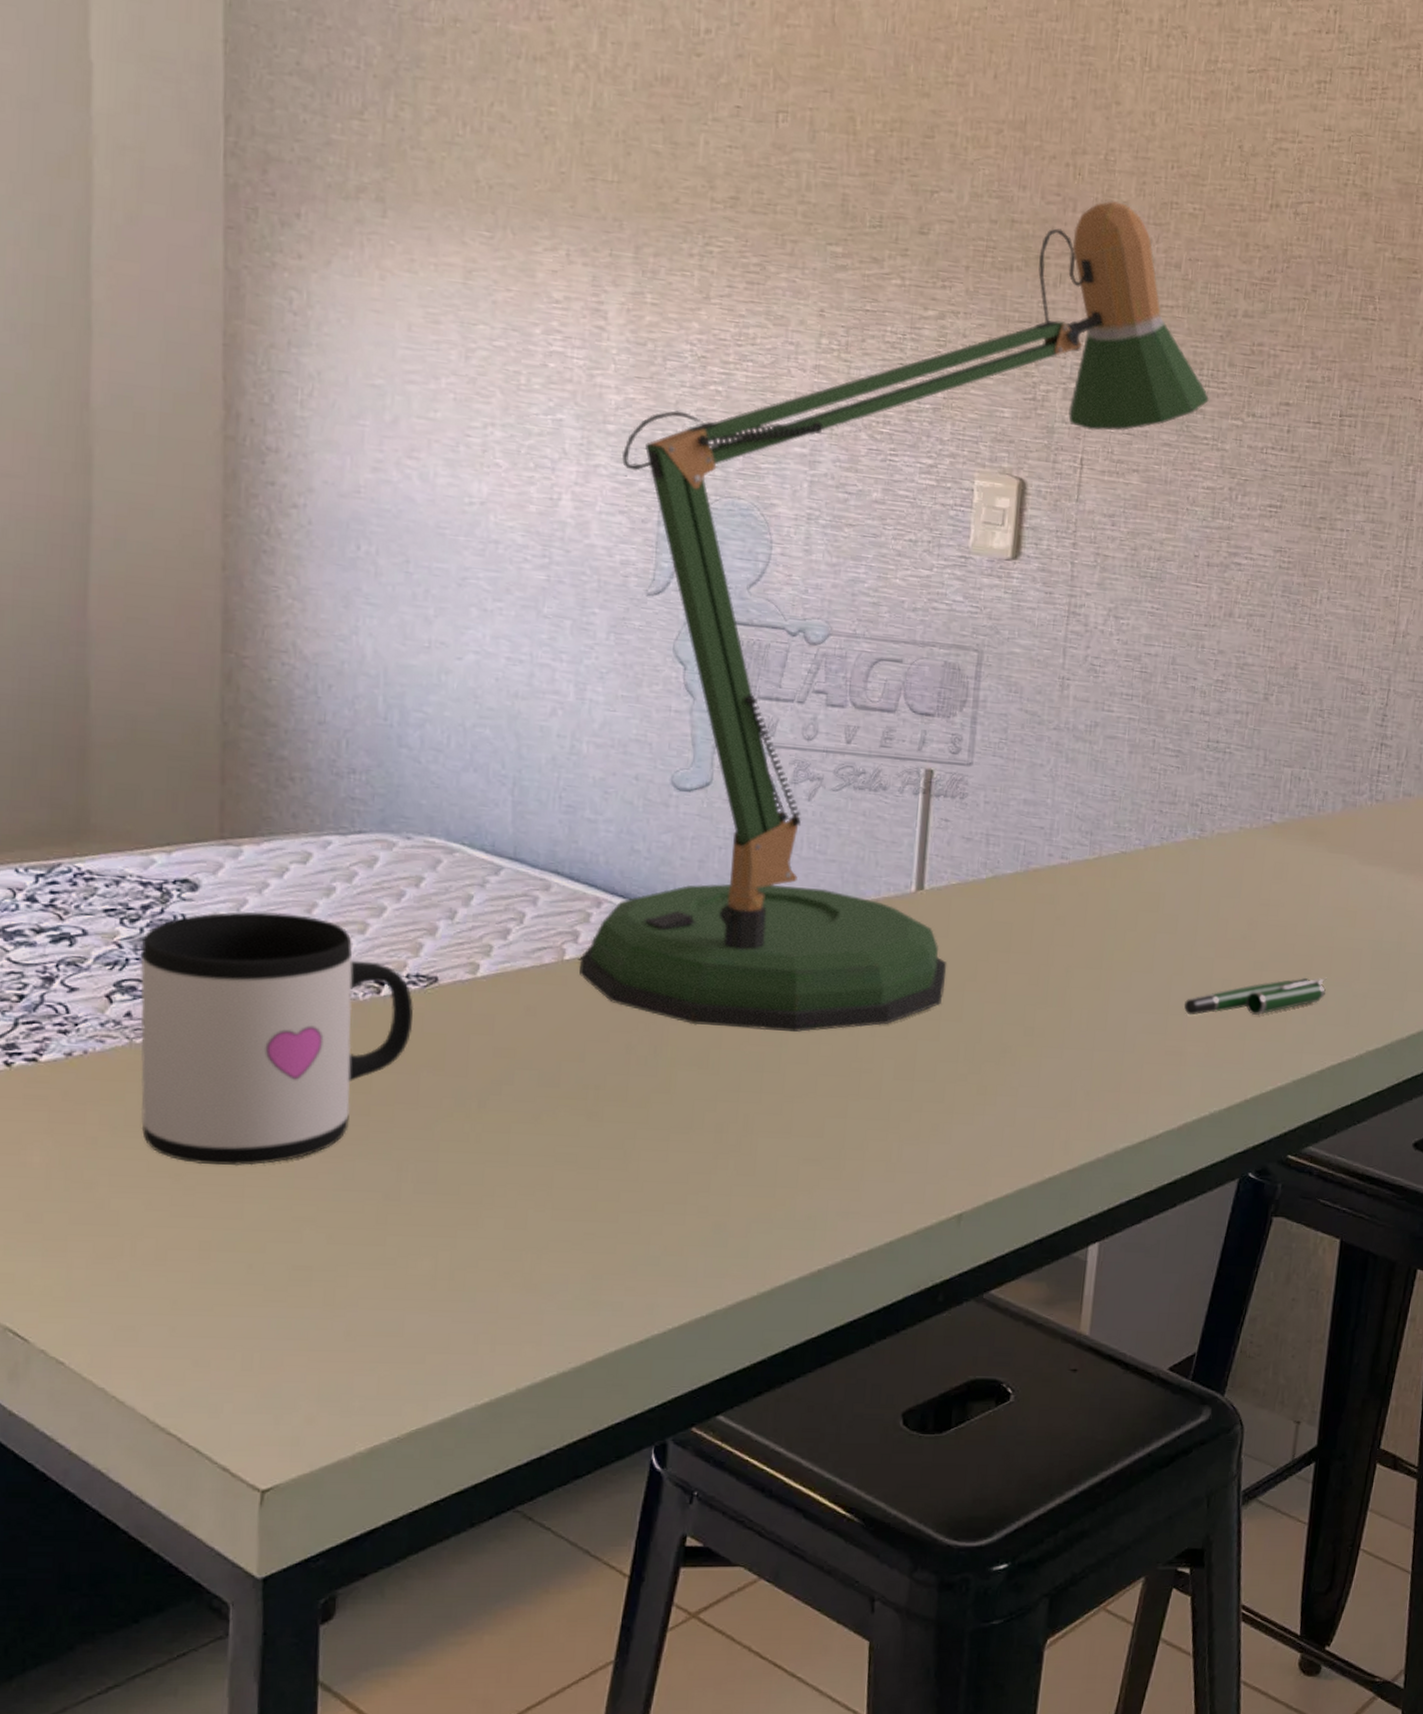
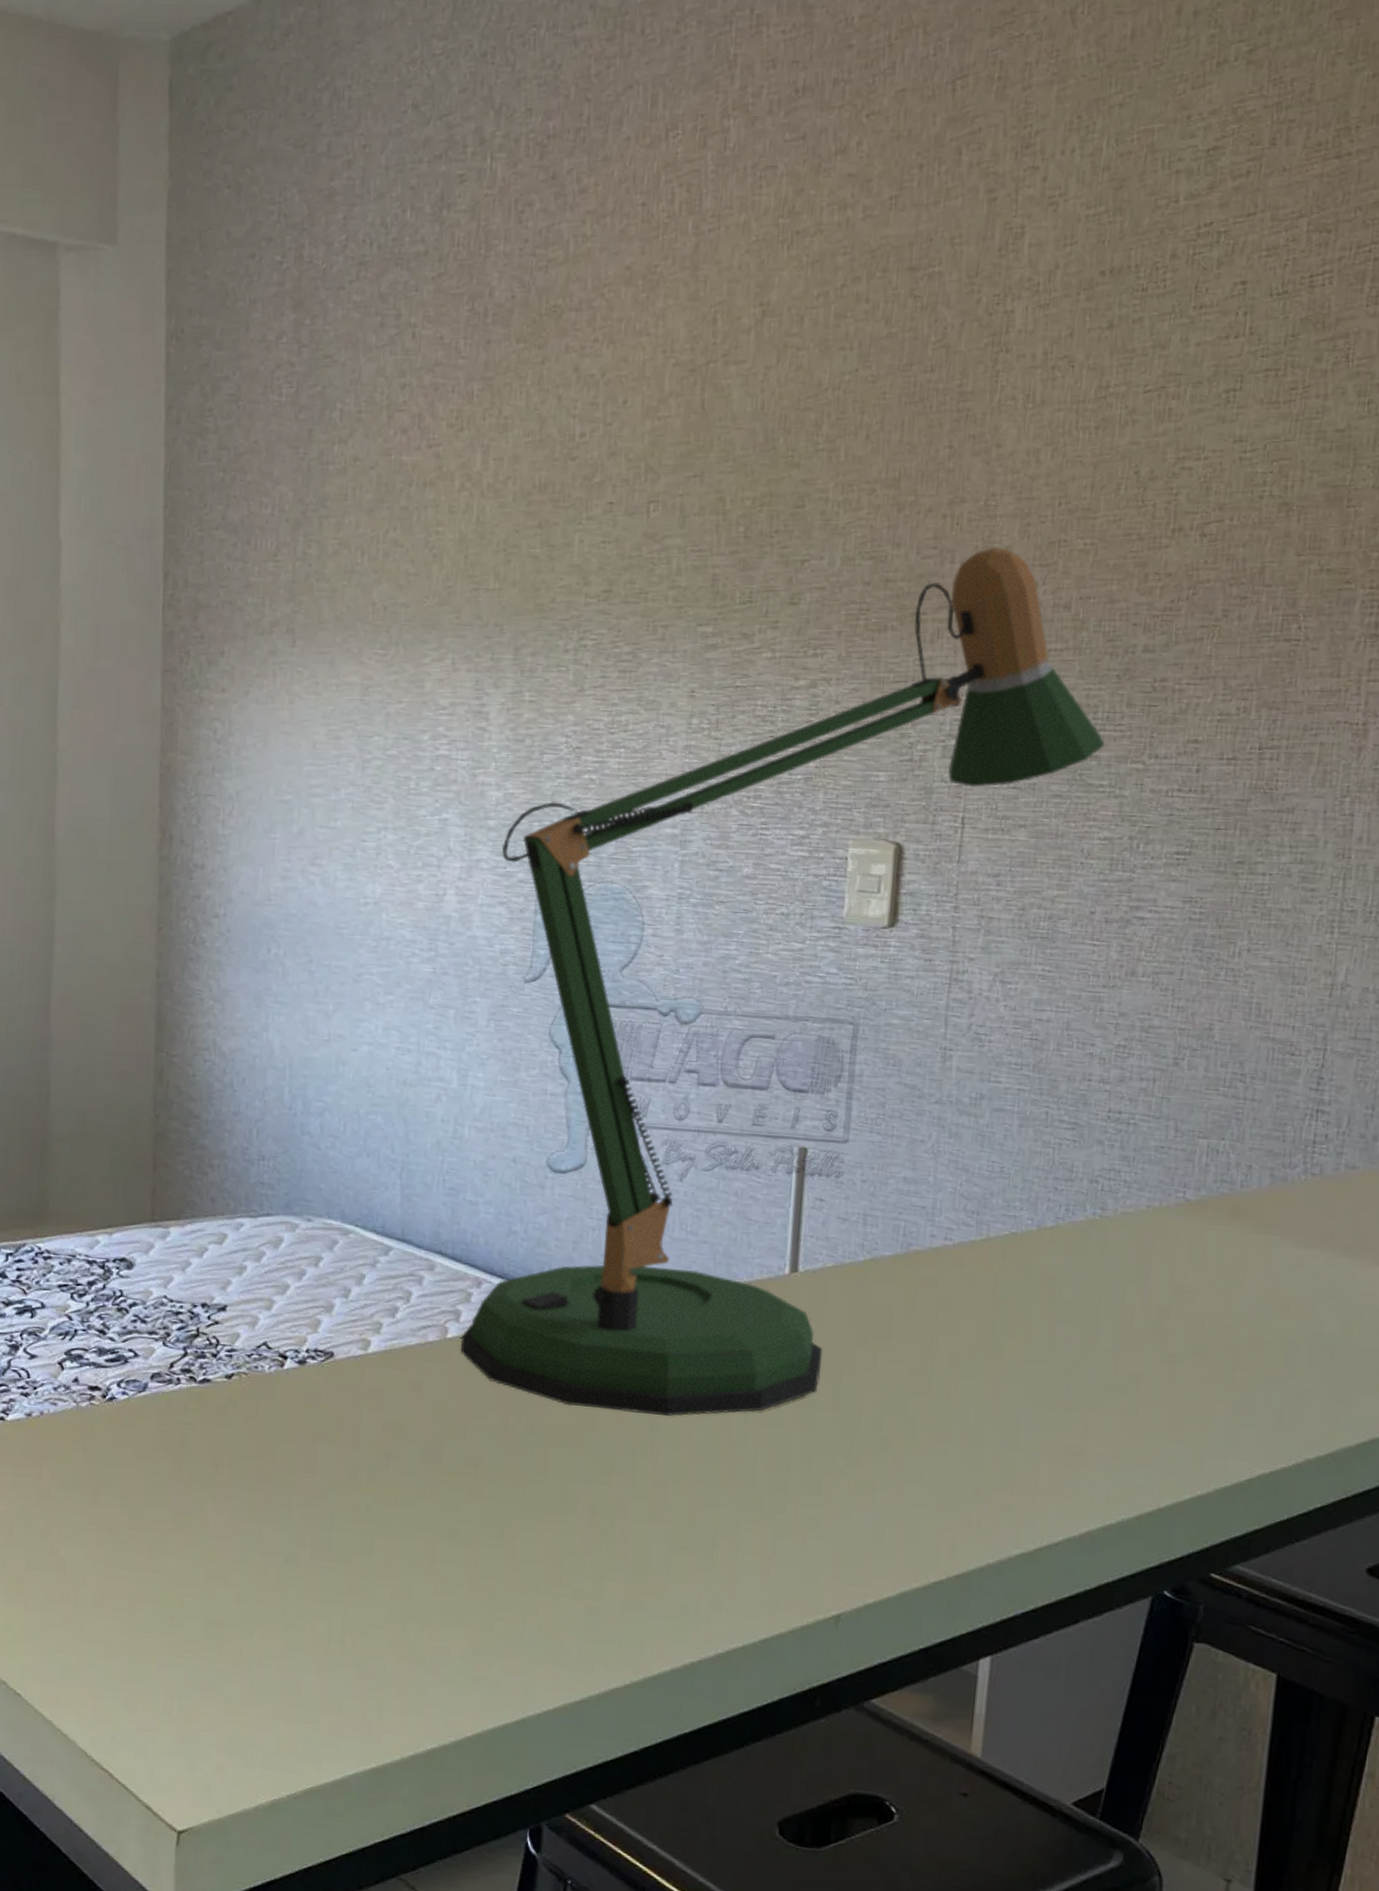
mug: present [140,912,414,1166] -> none [84,1288,313,1524]
pen: present [1183,977,1327,1016] -> none [1084,1373,1255,1415]

